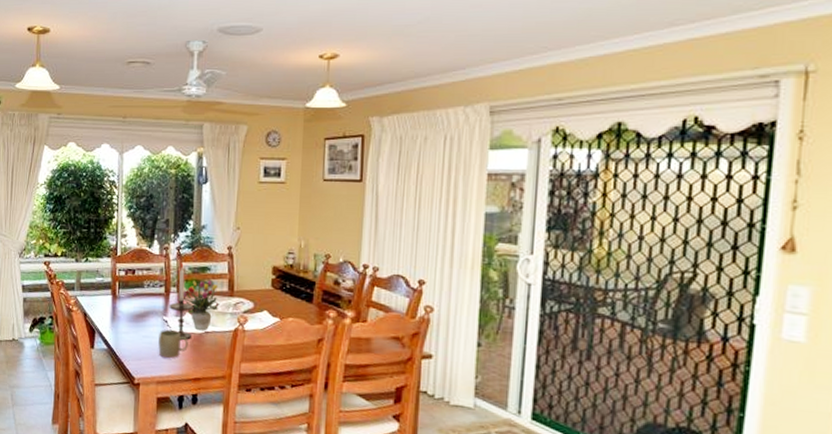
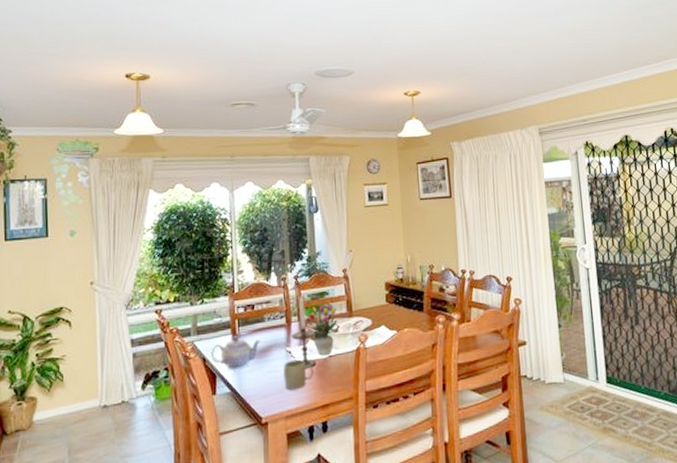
teapot: none [91,297,140,329] -> present [211,336,262,370]

